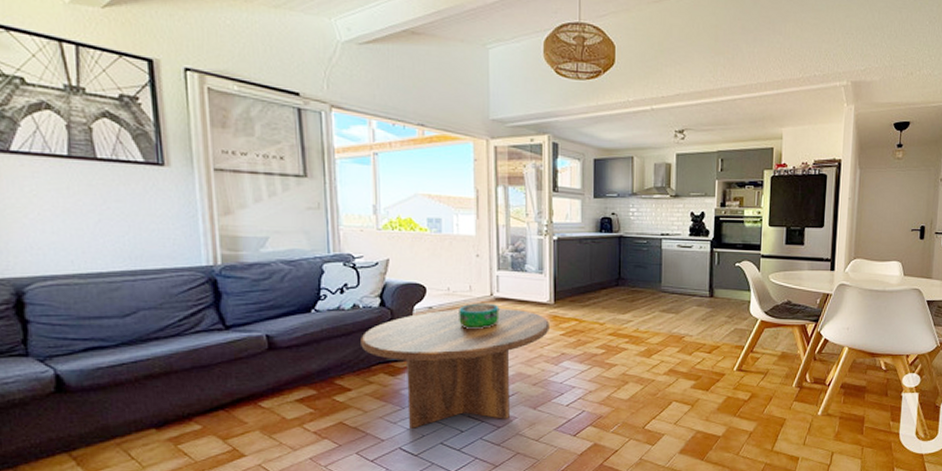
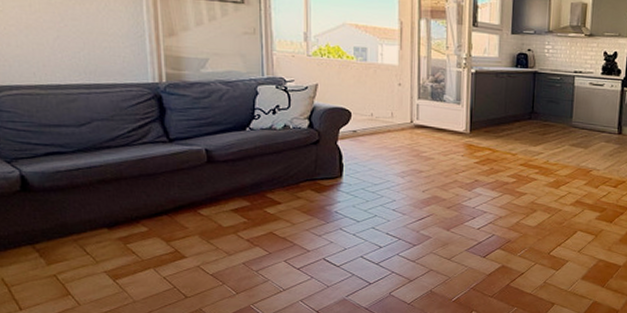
coffee table: present [361,308,550,429] -> none [290,133,465,242]
decorative bowl: present [459,303,500,329] -> none [381,129,419,153]

